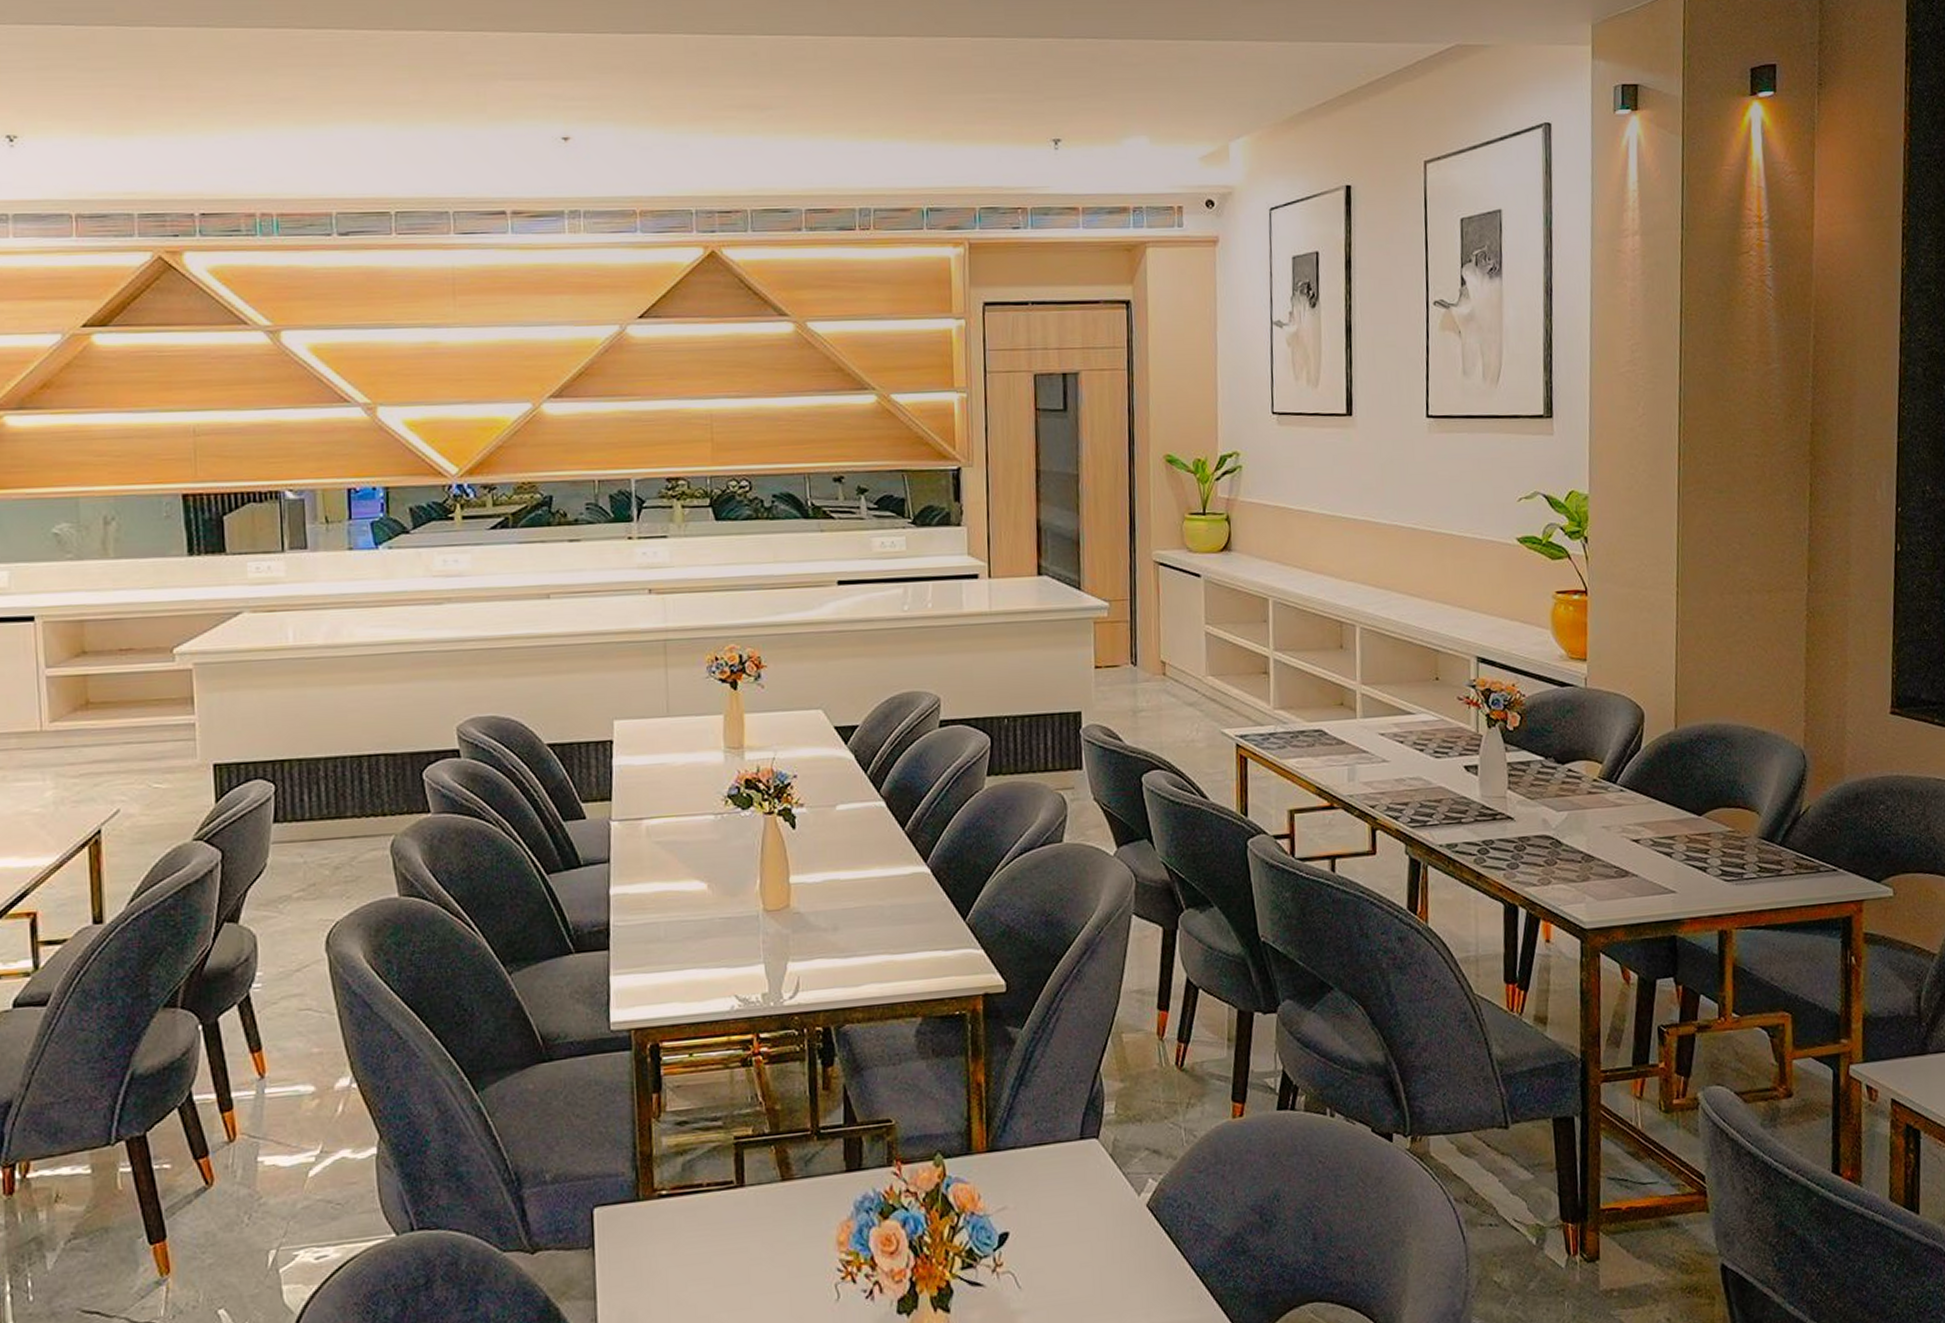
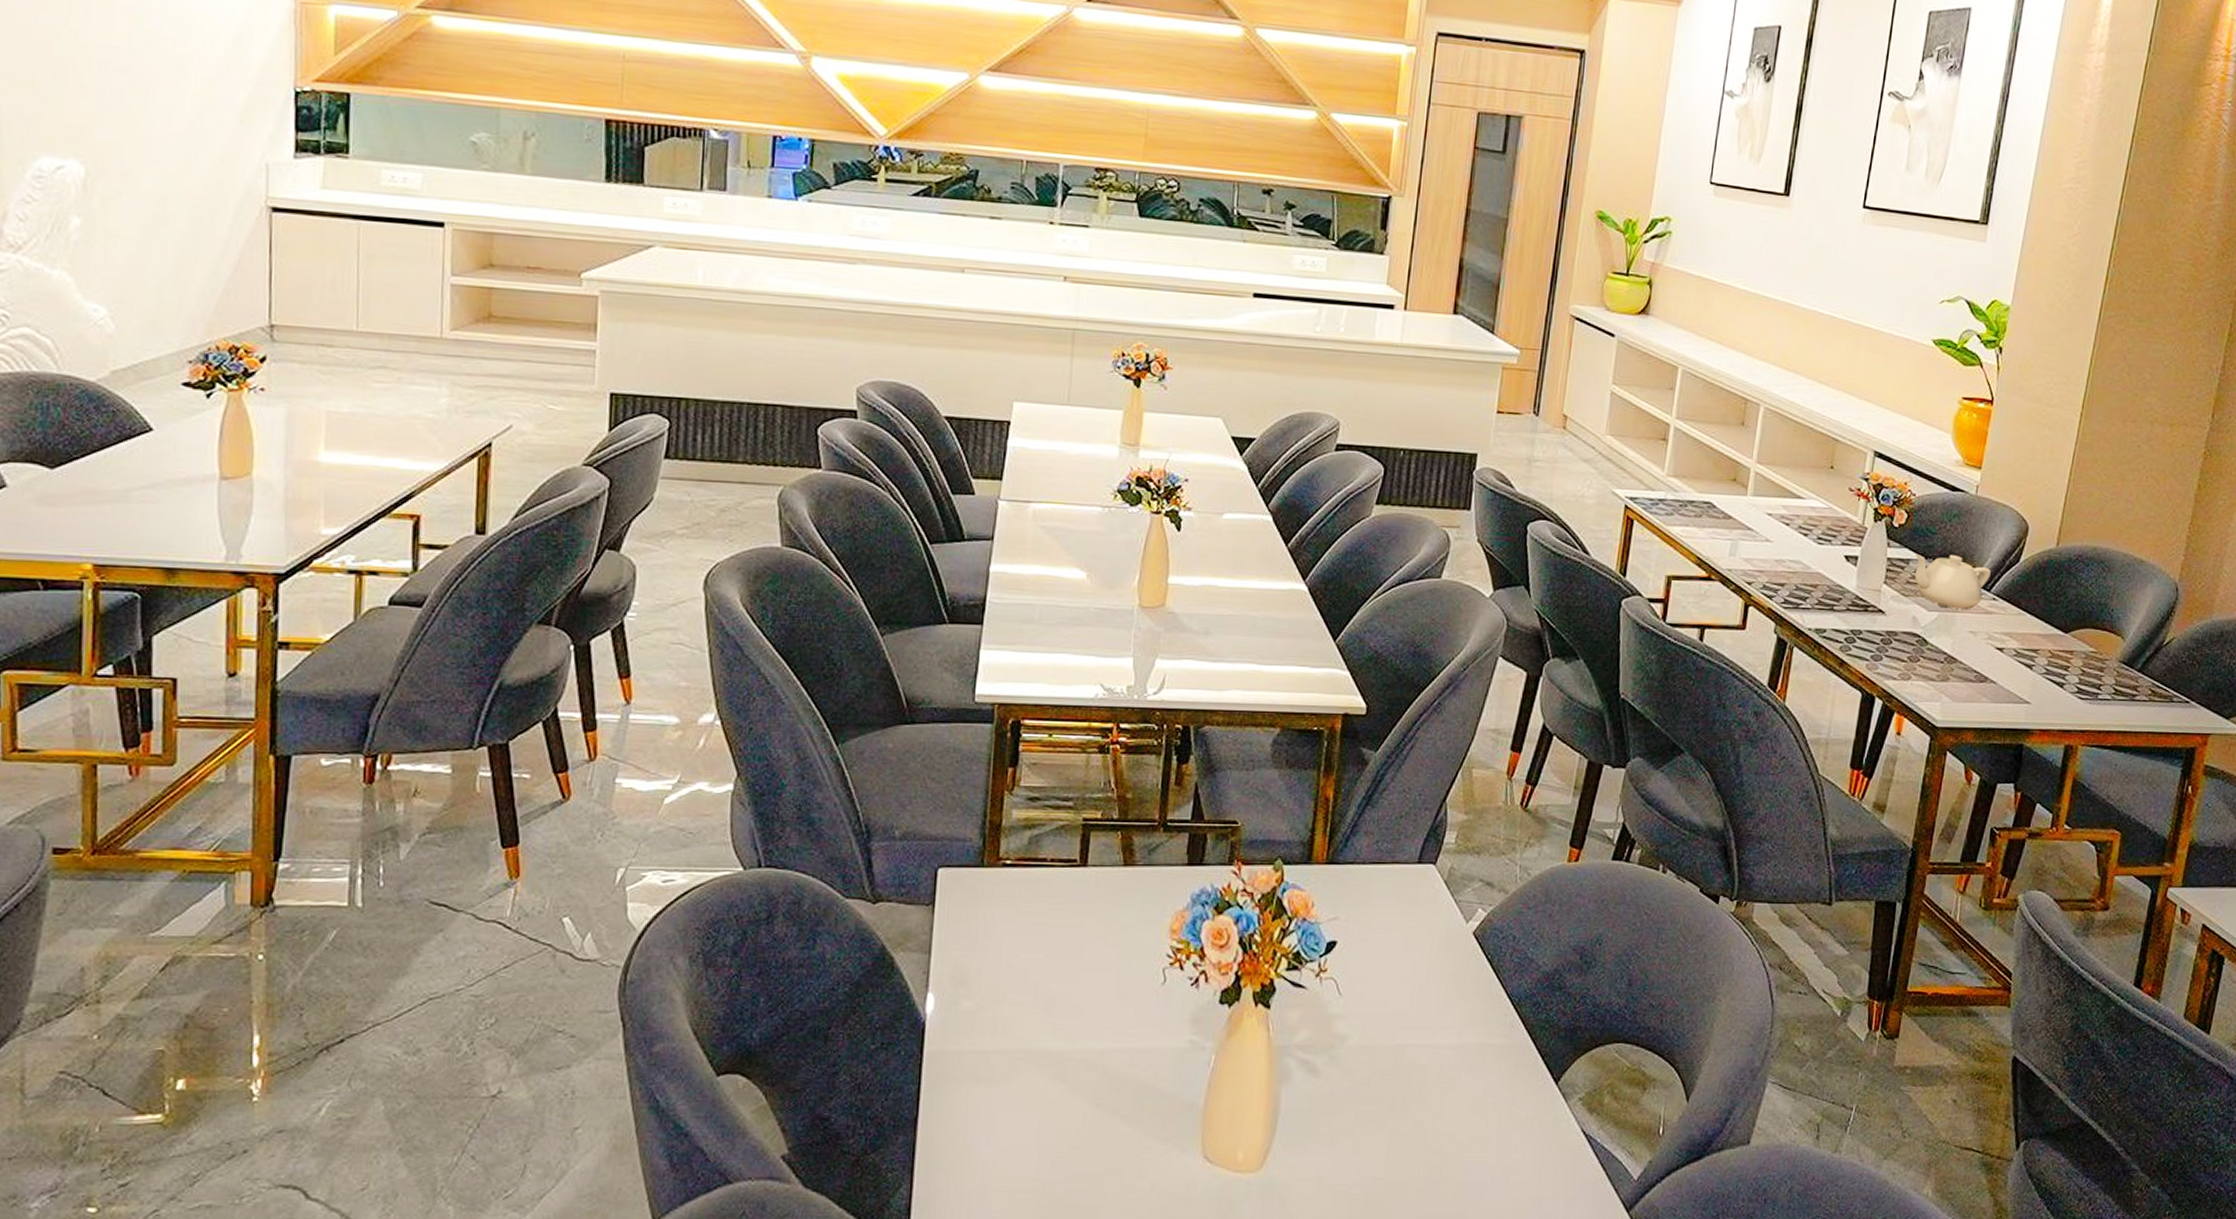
teapot: none [1534,751,1614,806] -> present [1914,553,1991,610]

